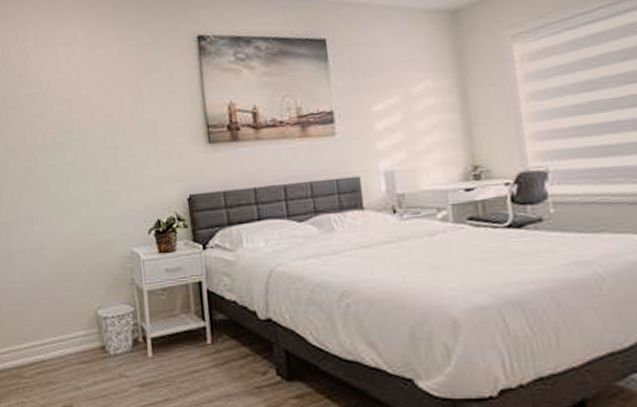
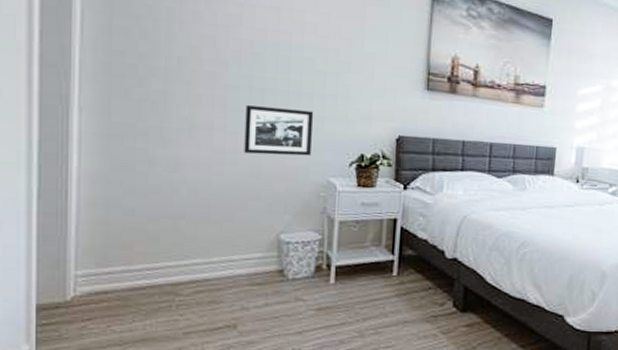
picture frame: none [55,186,113,235] -> present [244,105,313,156]

